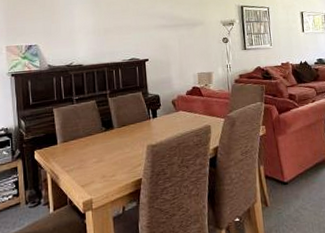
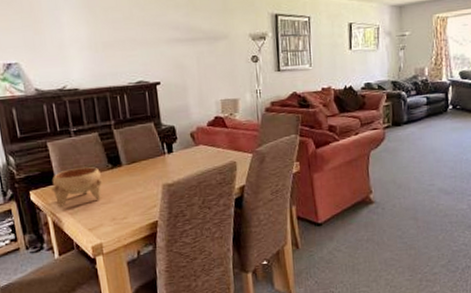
bowl: none [53,130,97,165] -> present [51,167,103,207]

